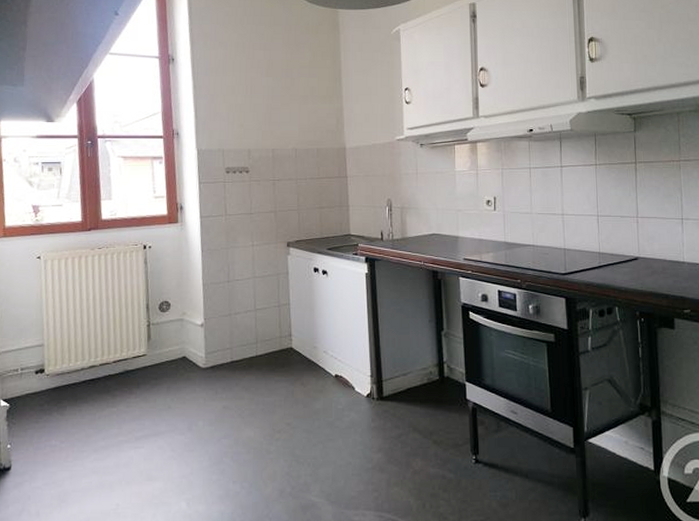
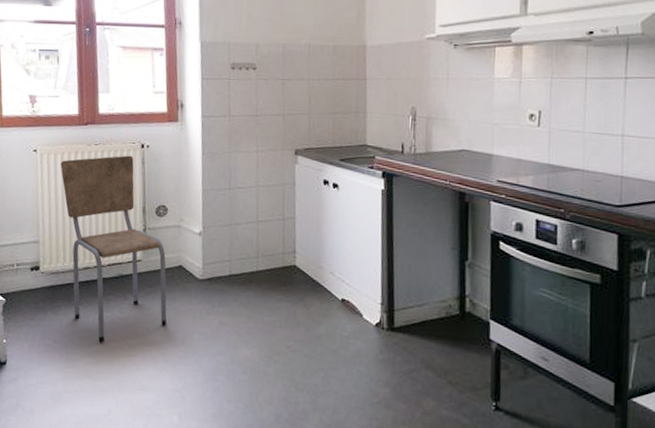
dining chair: none [64,256,172,438] -> present [60,155,167,343]

